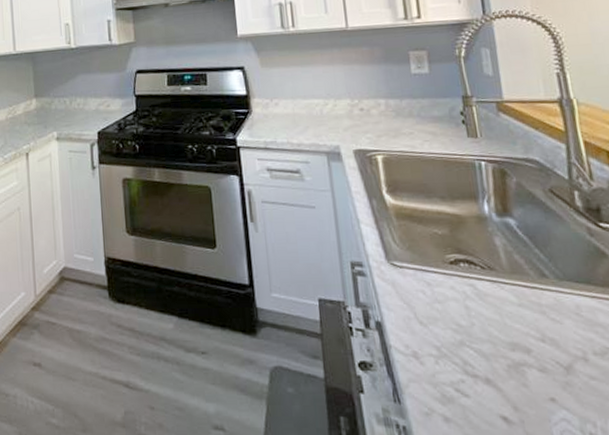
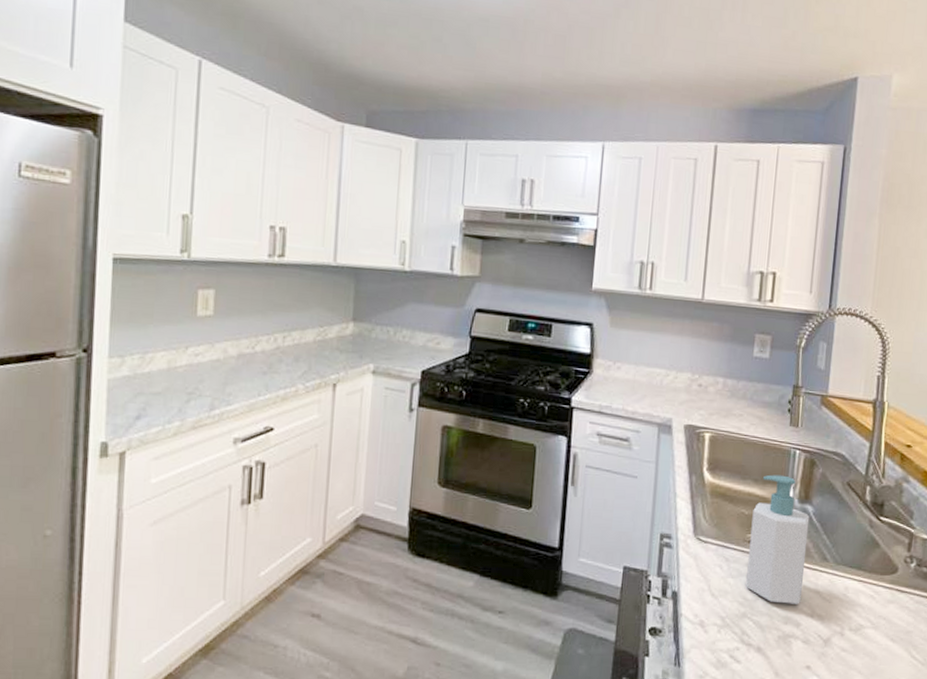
soap bottle: none [446,189,525,328] -> present [746,474,810,604]

